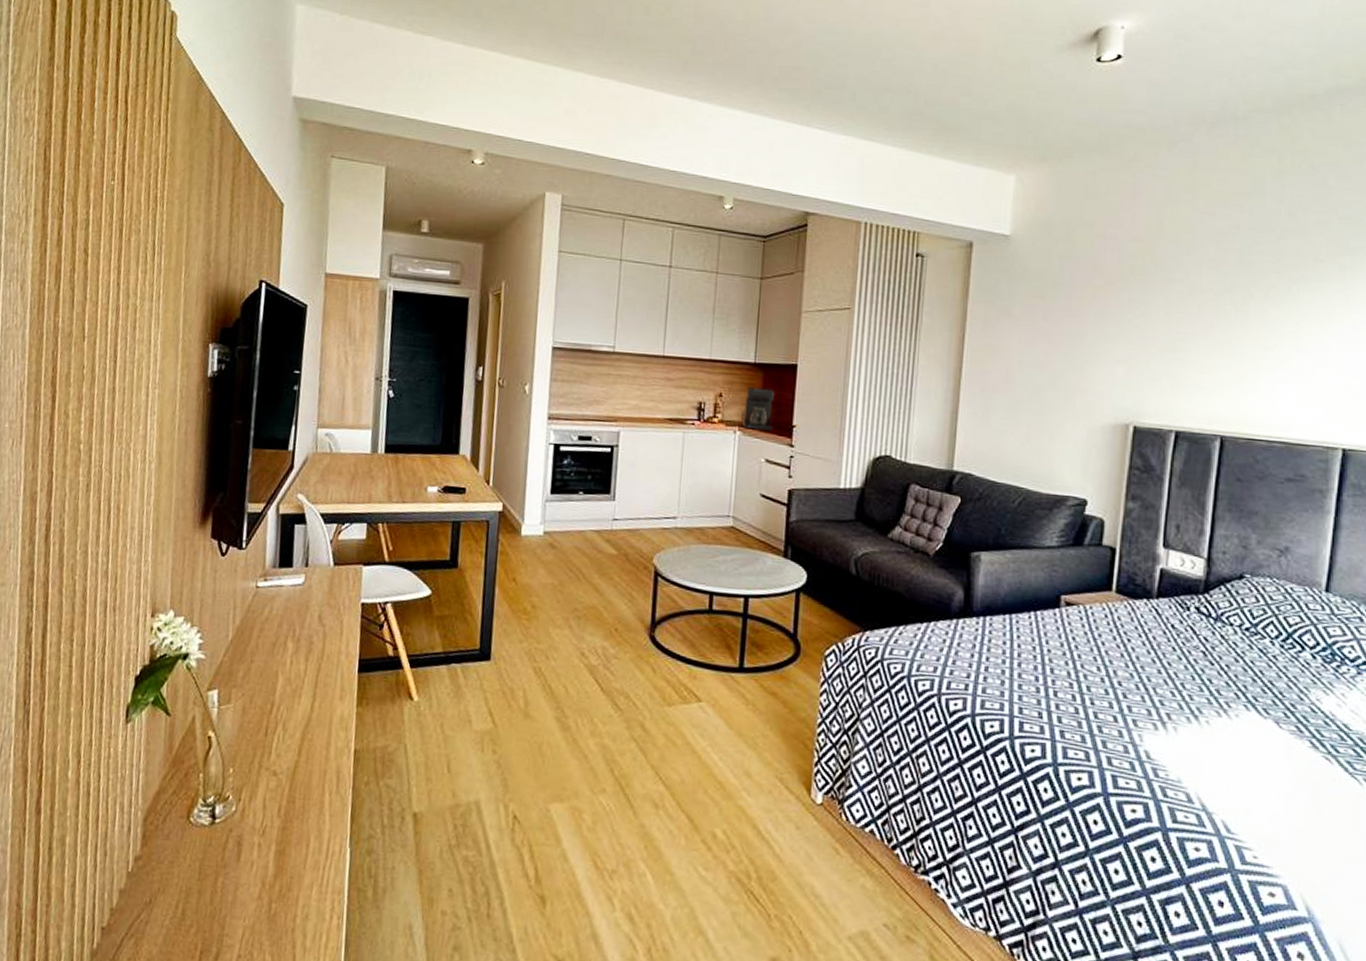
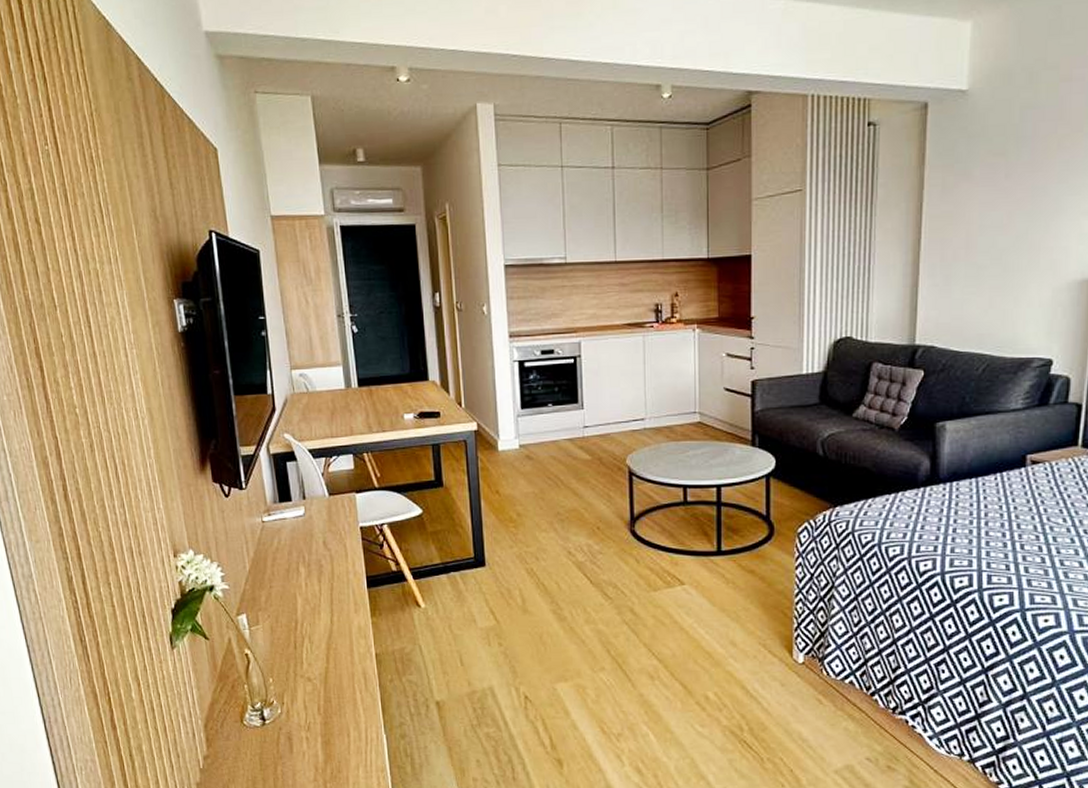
coffee maker: present [741,386,774,431] -> none [699,282,732,326]

